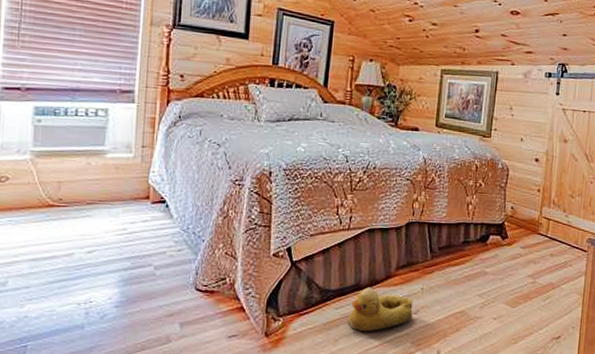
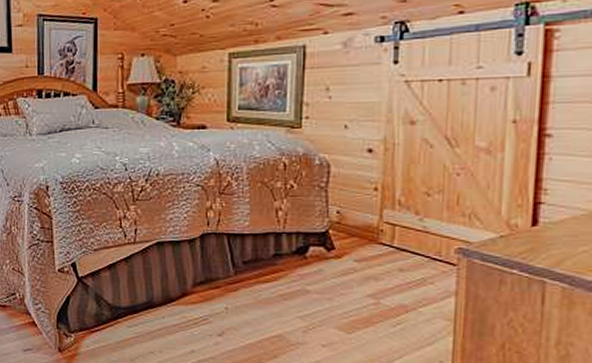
rubber duck: present [348,287,413,332] -> none [143,305,217,353]

